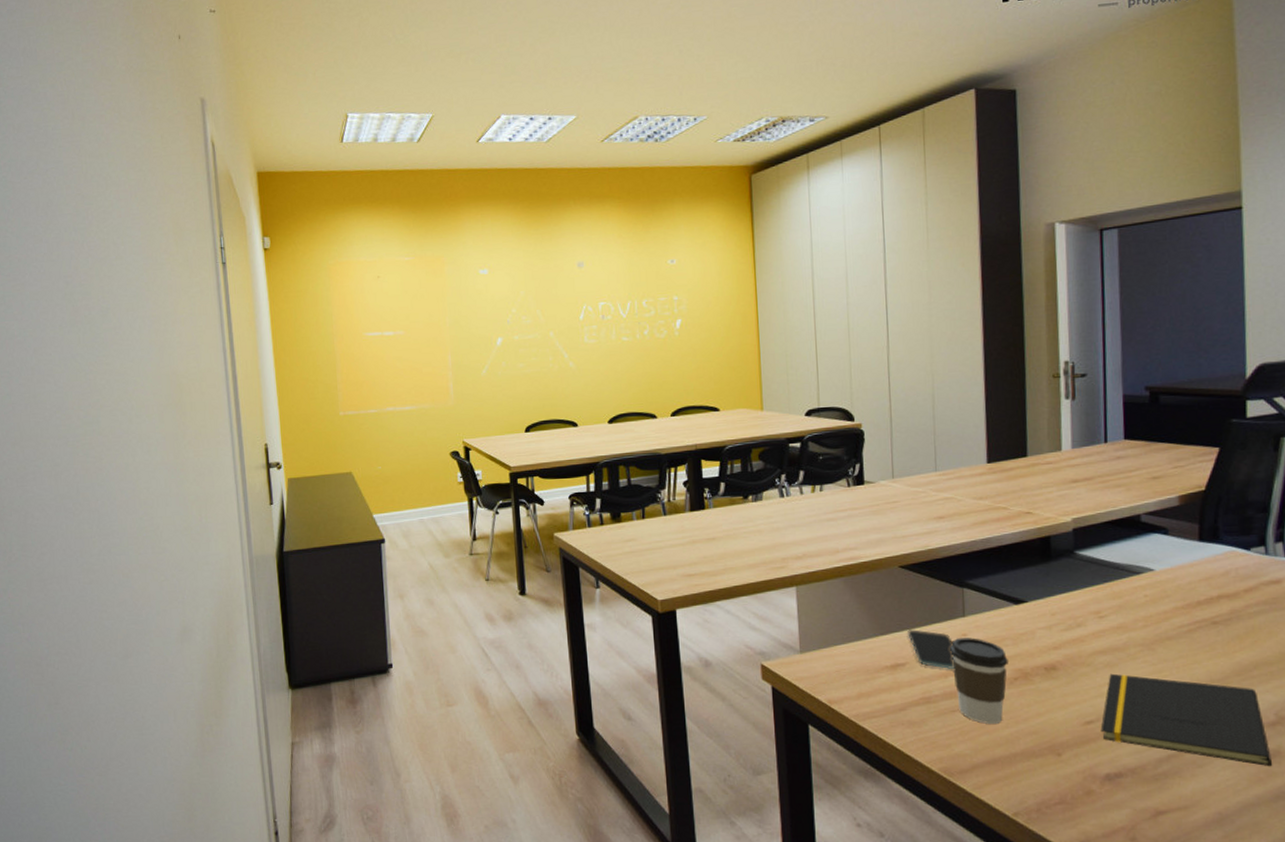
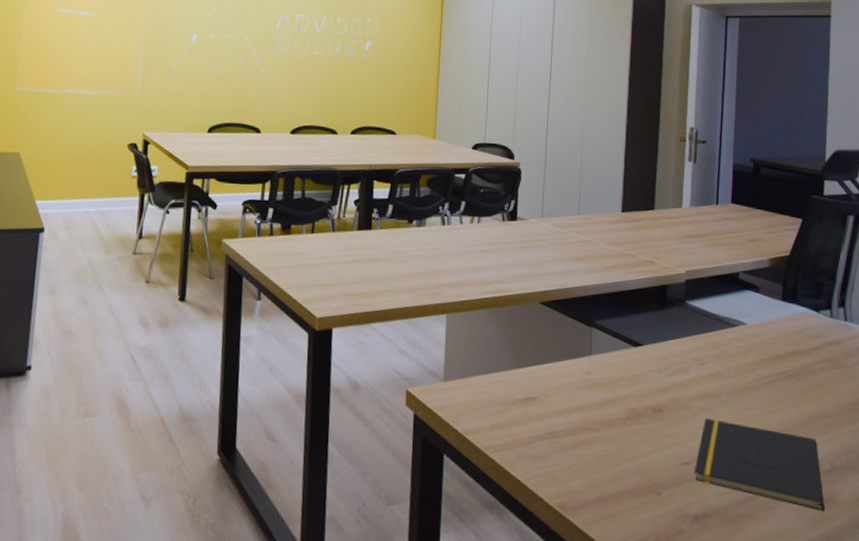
smartphone: present [907,629,954,669] -> none [541,364,580,405]
coffee cup: present [950,638,1008,724] -> none [576,376,624,461]

